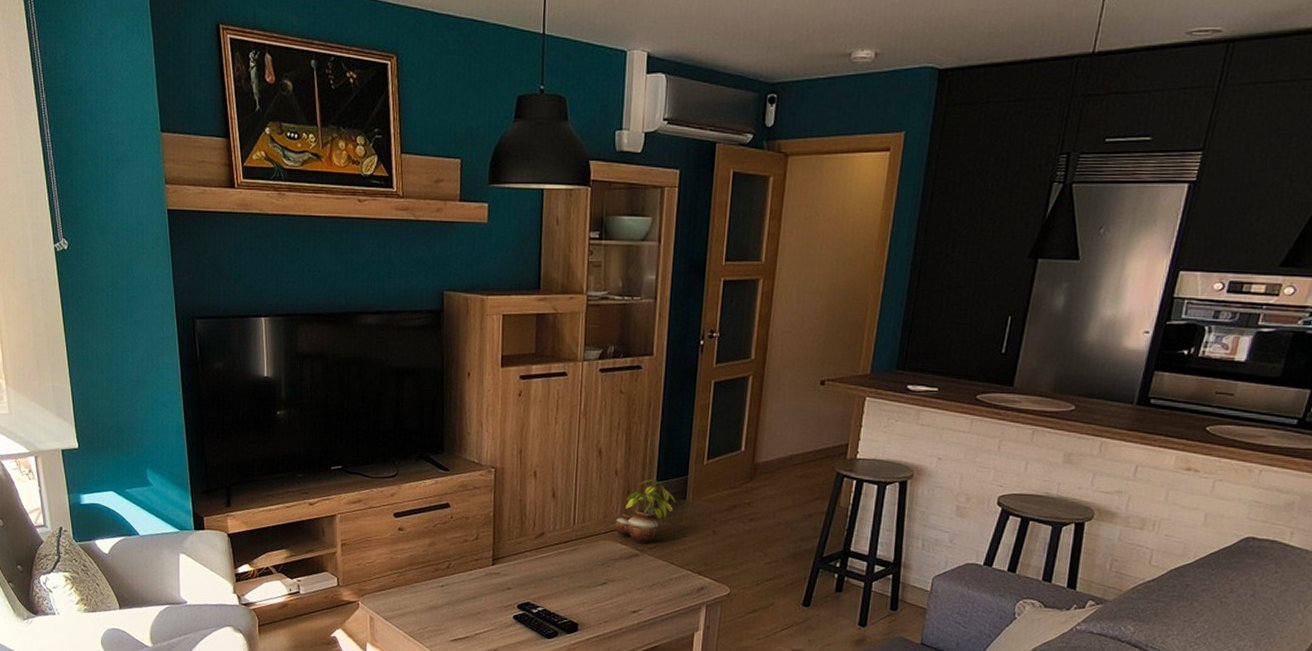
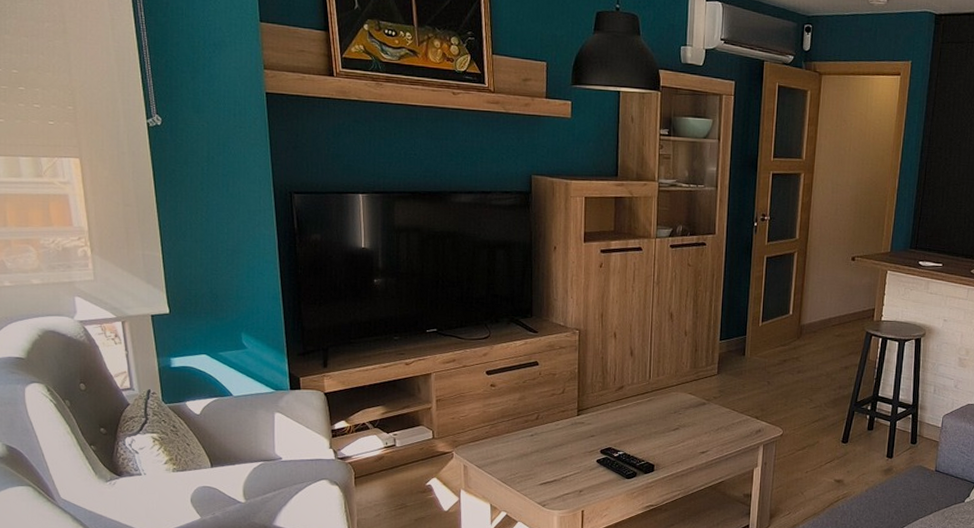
potted plant: present [615,479,676,544] -> none [685,339,736,394]

